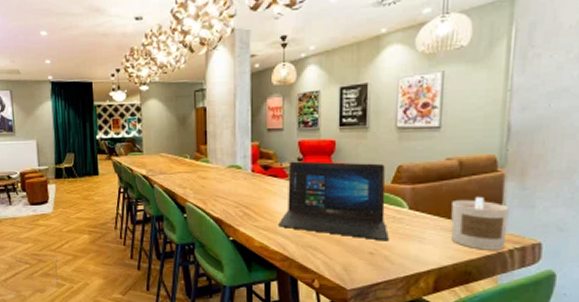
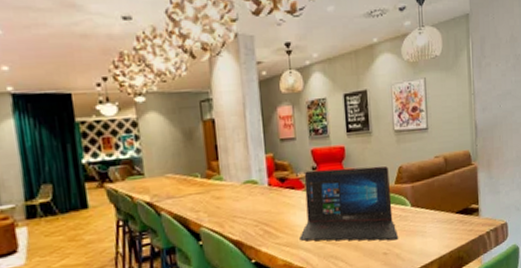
candle: present [450,196,509,250] -> none [443,187,484,236]

